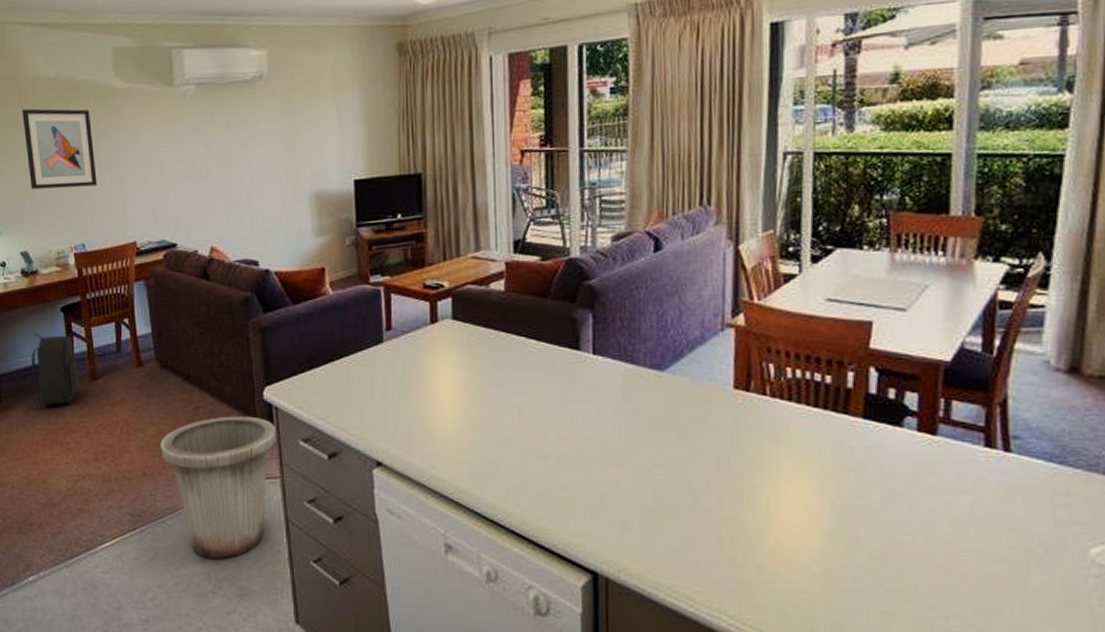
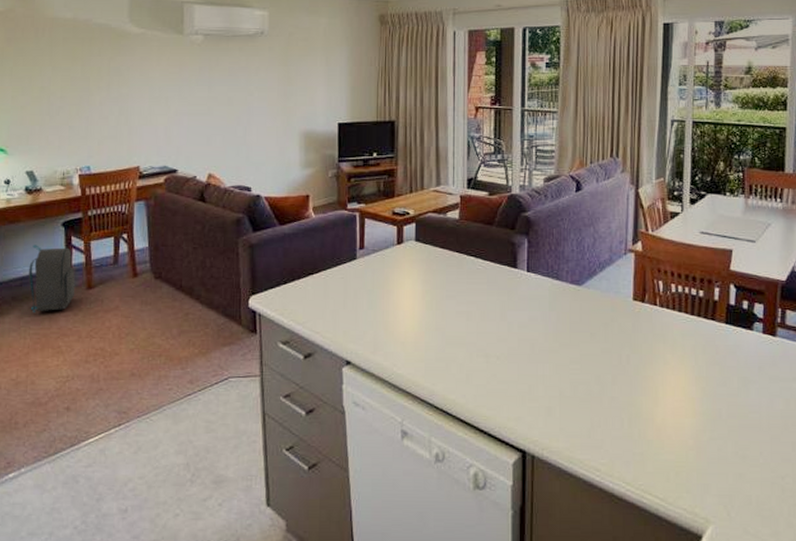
wall art: present [22,108,97,190] -> none [37,45,106,116]
trash can: present [160,416,276,558] -> none [150,322,258,449]

